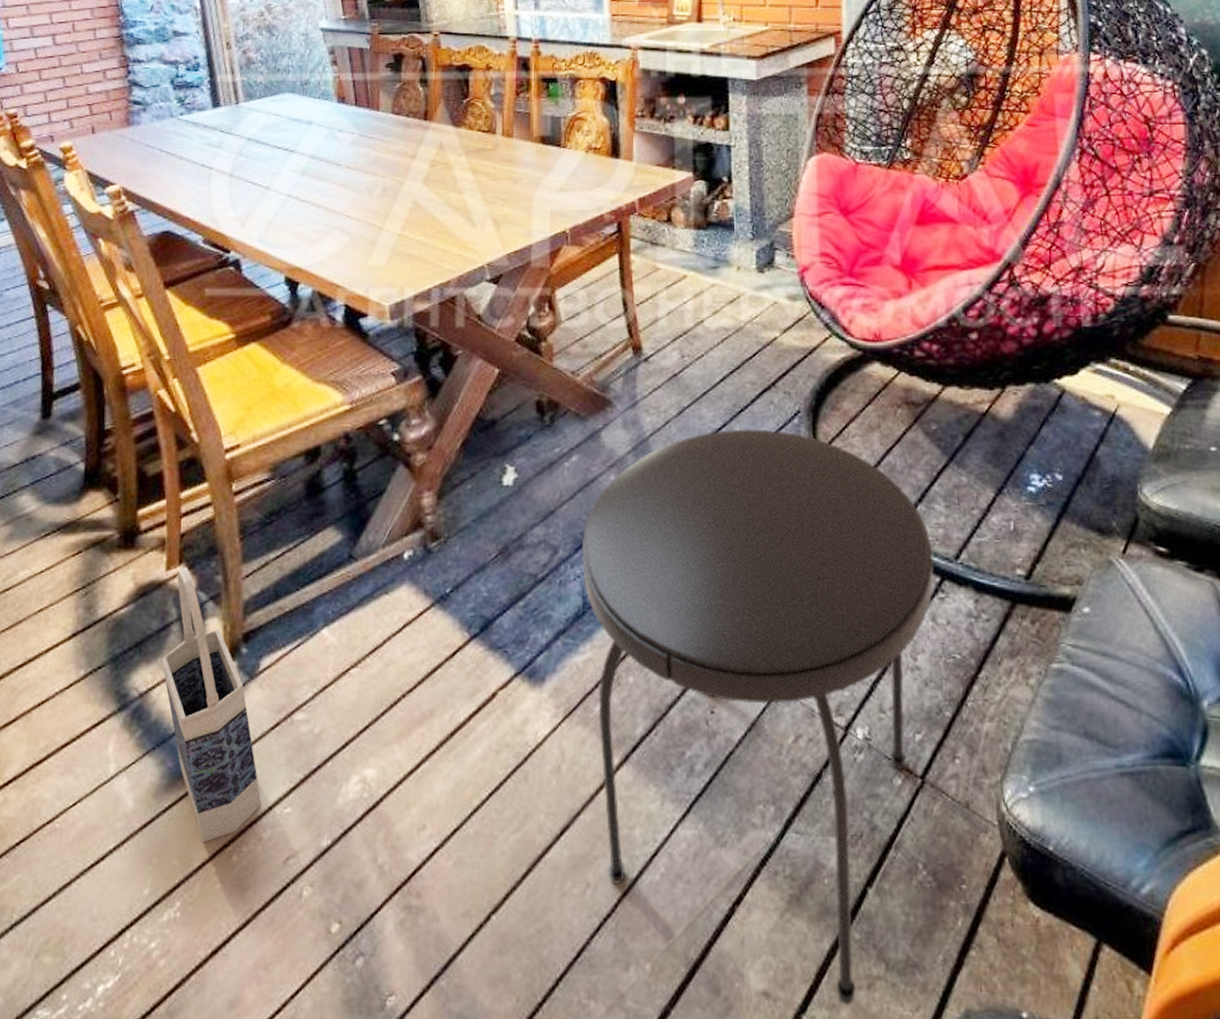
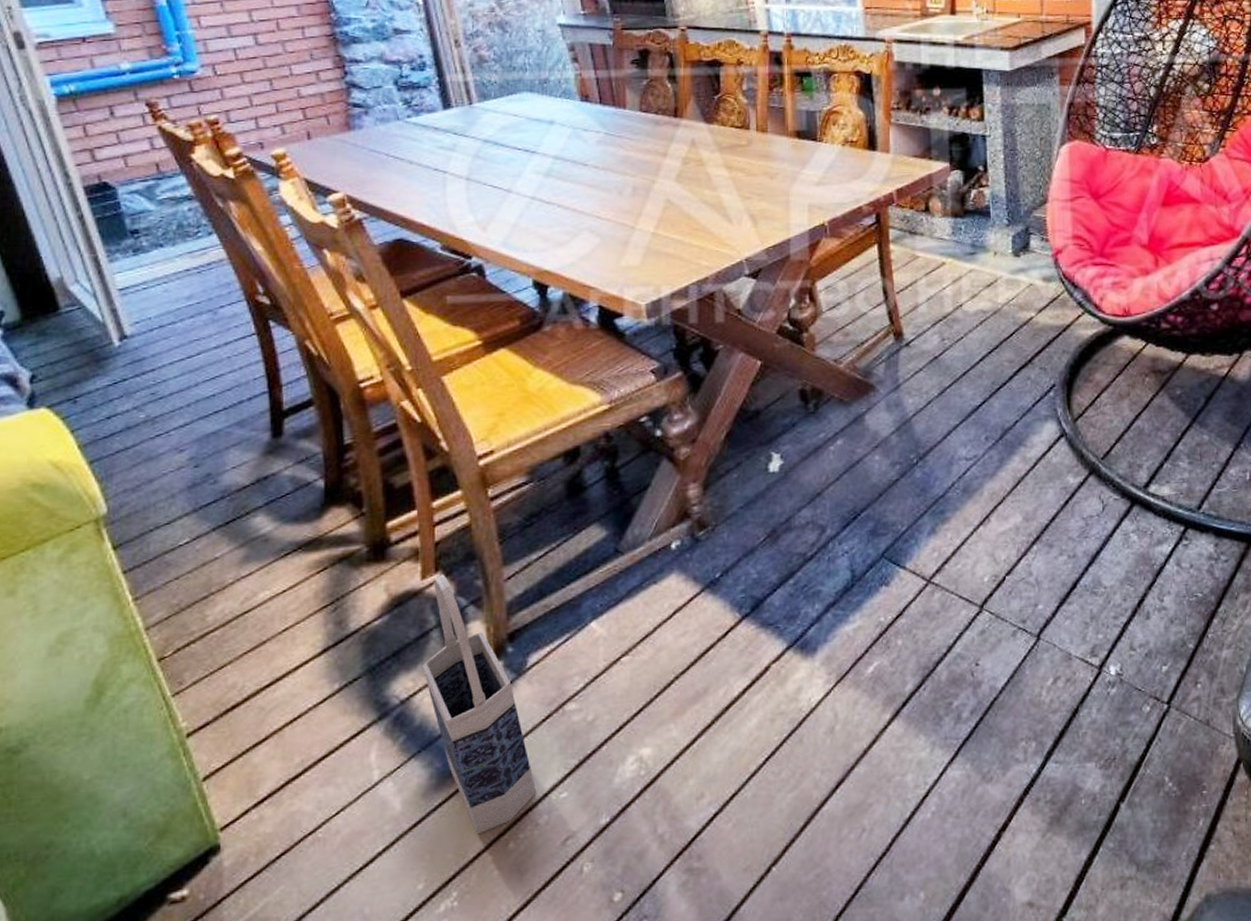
side table: present [581,429,934,1006] -> none [848,404,1178,905]

